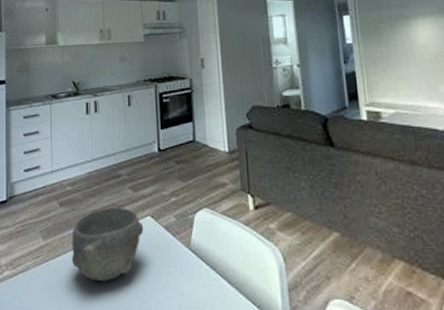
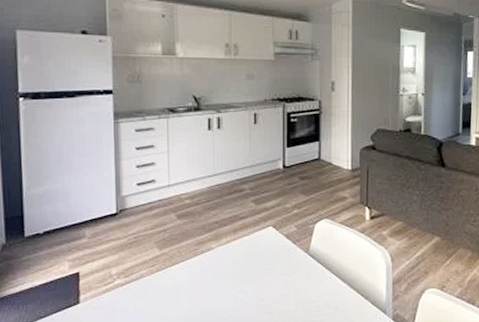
bowl: present [71,207,144,281] -> none [190,219,265,284]

